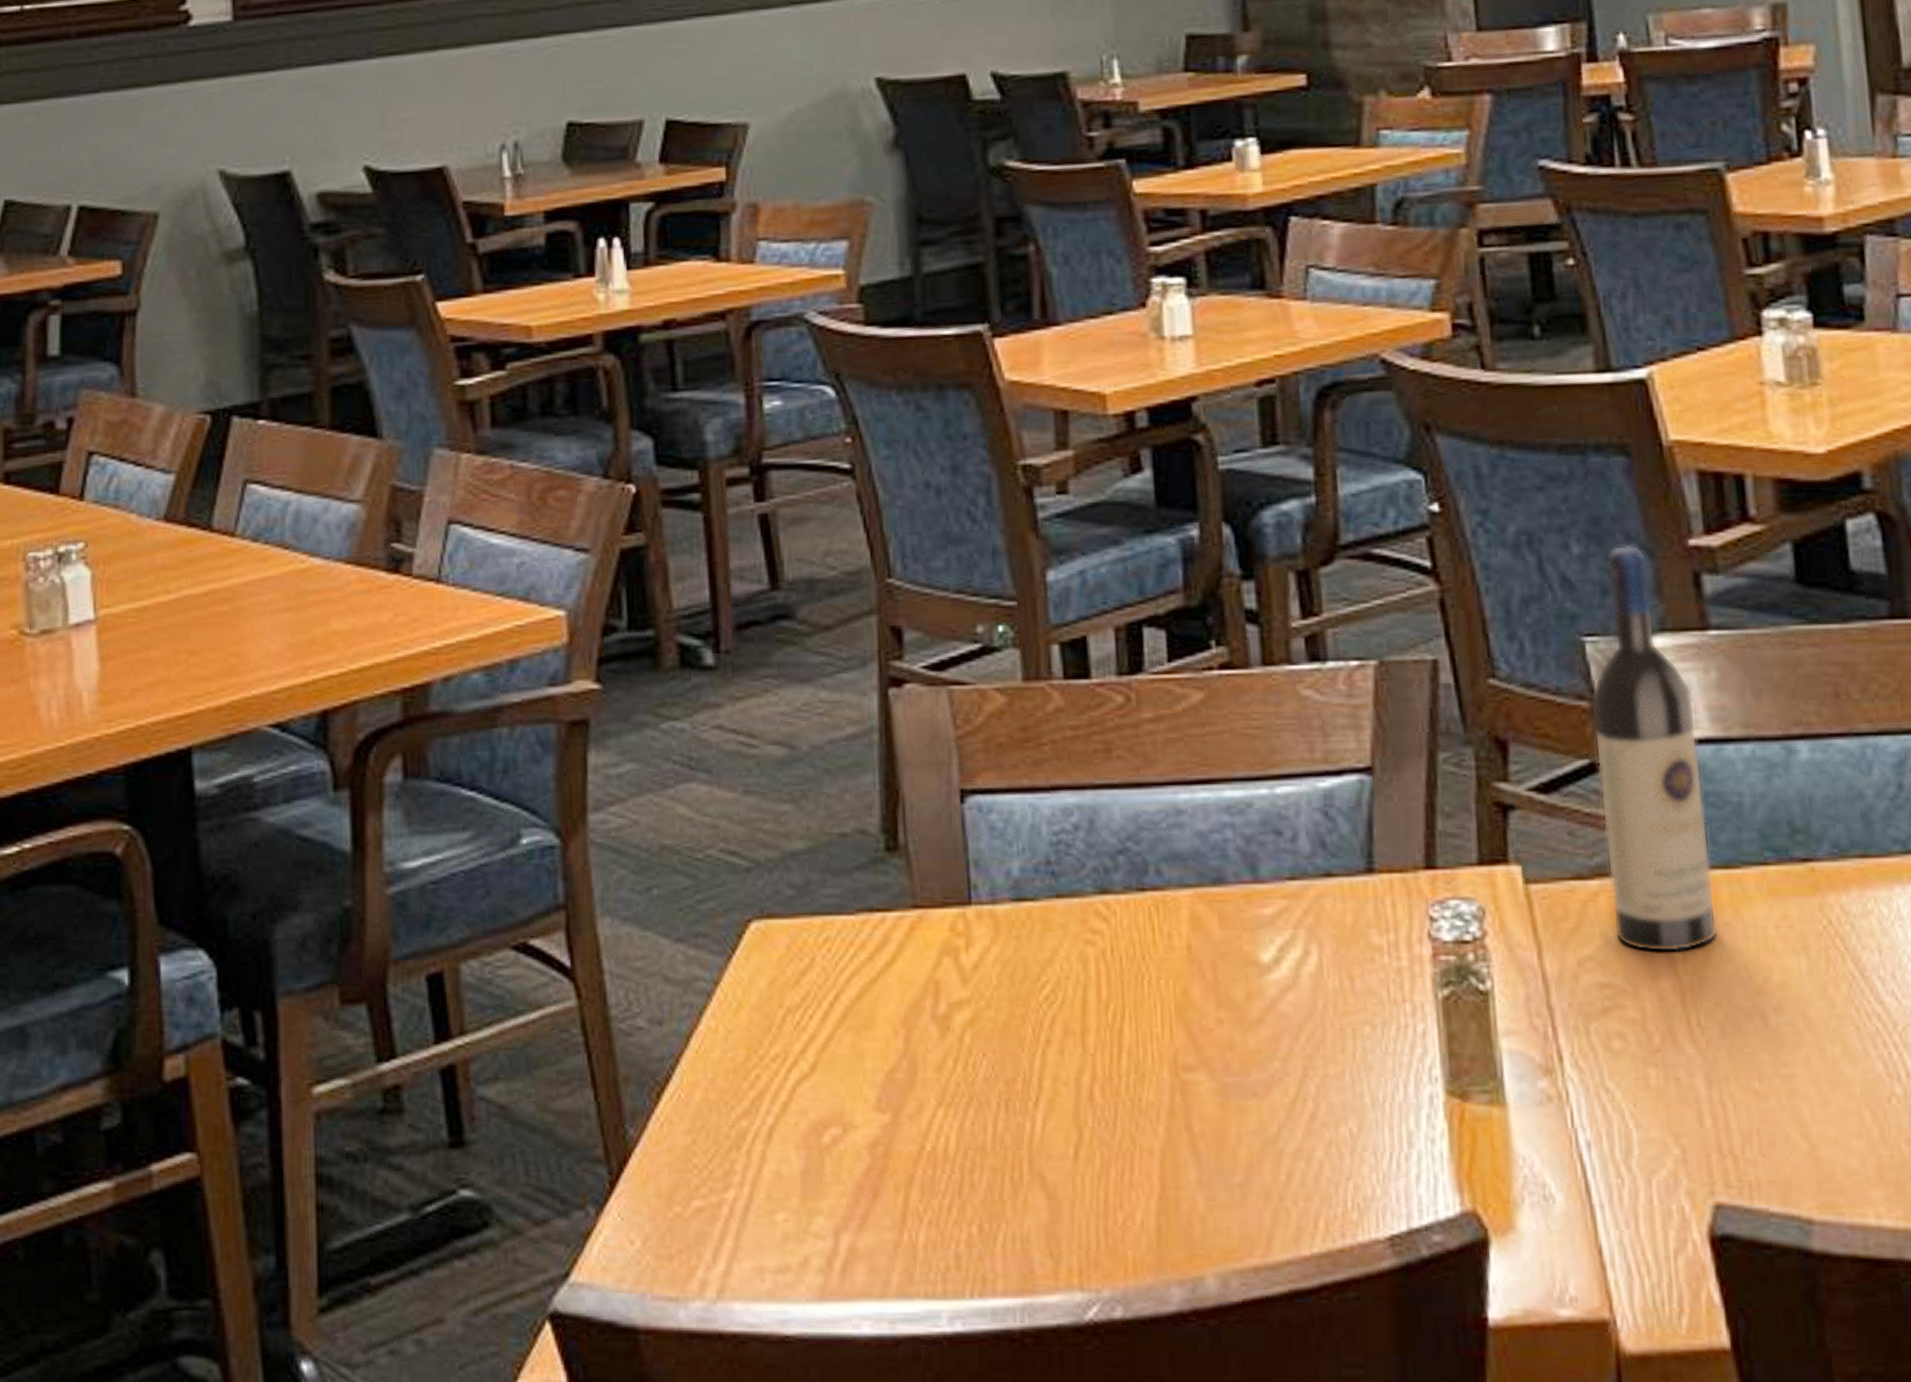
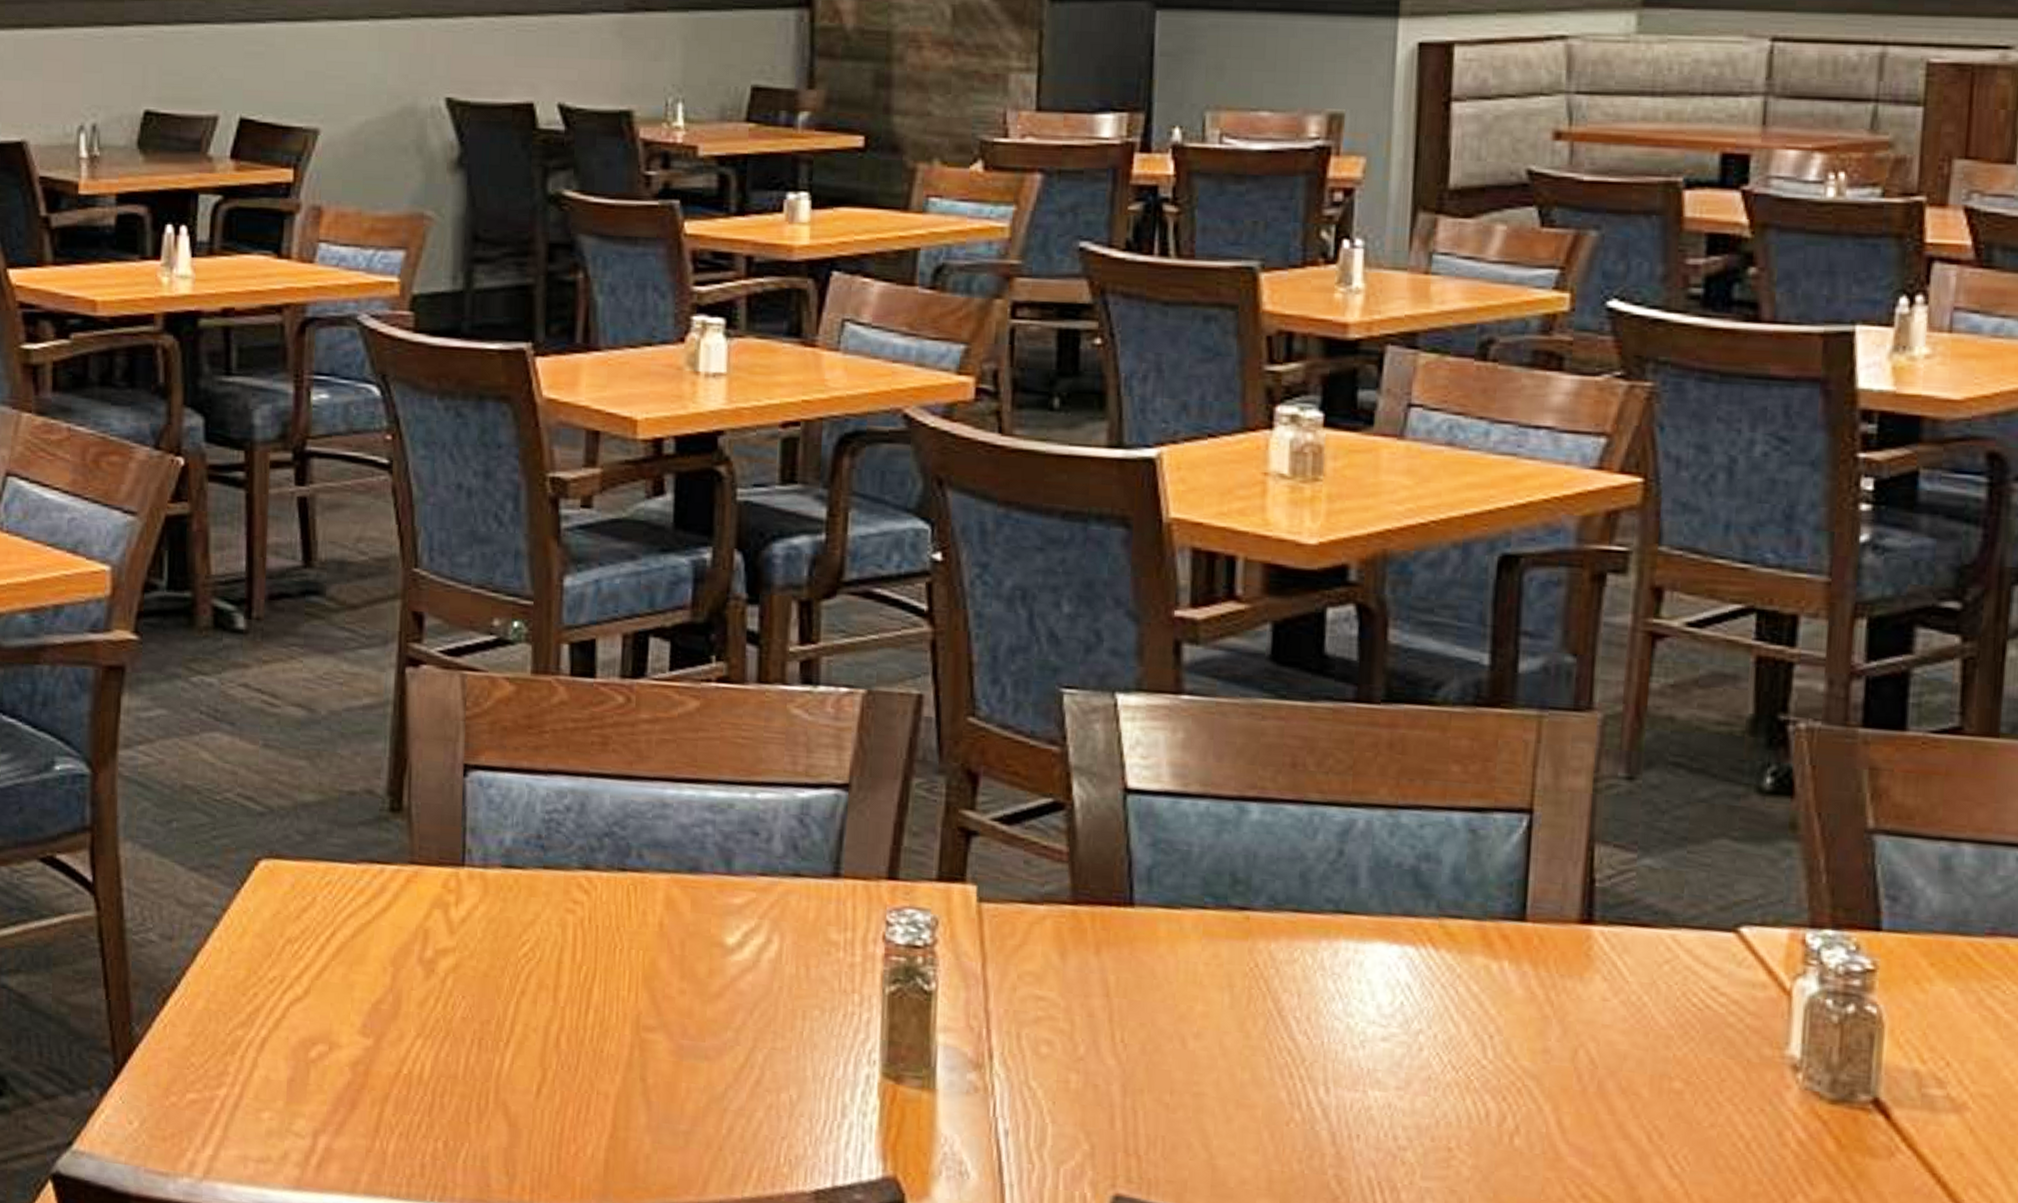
wine bottle: present [1591,544,1718,953] -> none [1056,609,1158,976]

